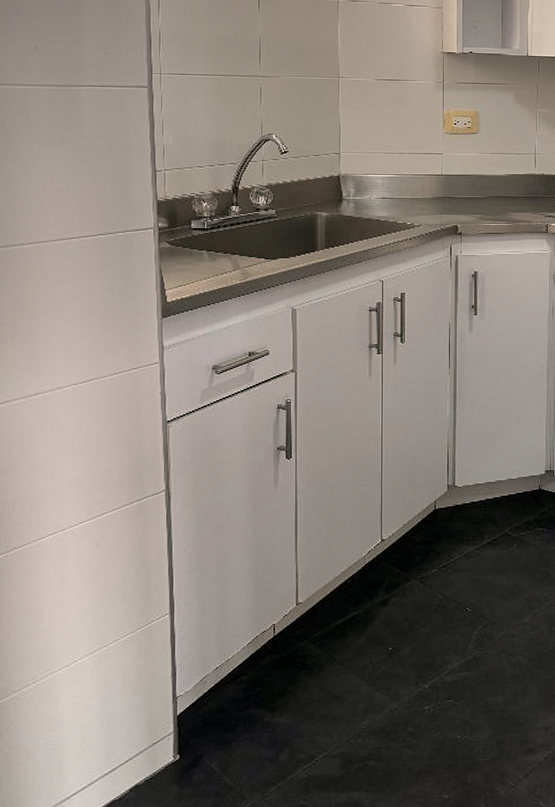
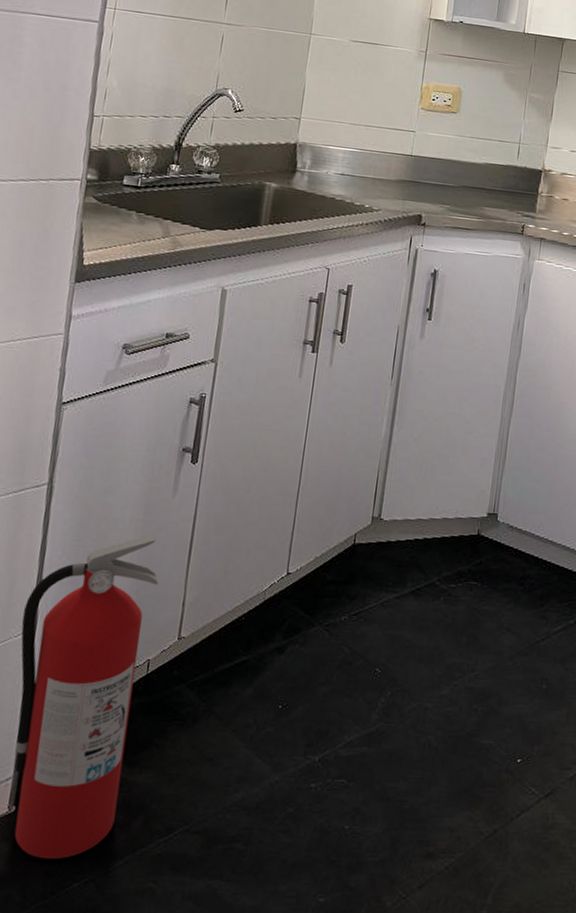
fire extinguisher: none [160,521,273,794] -> present [14,534,159,860]

